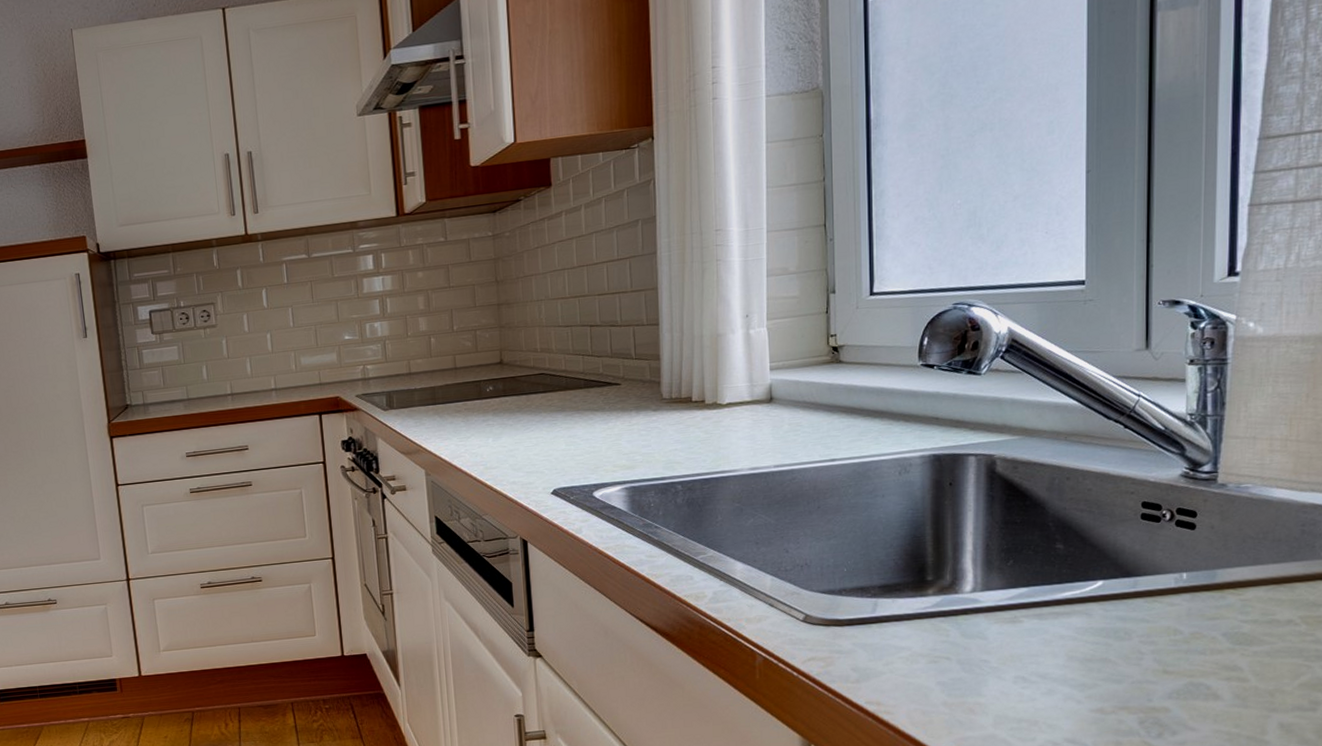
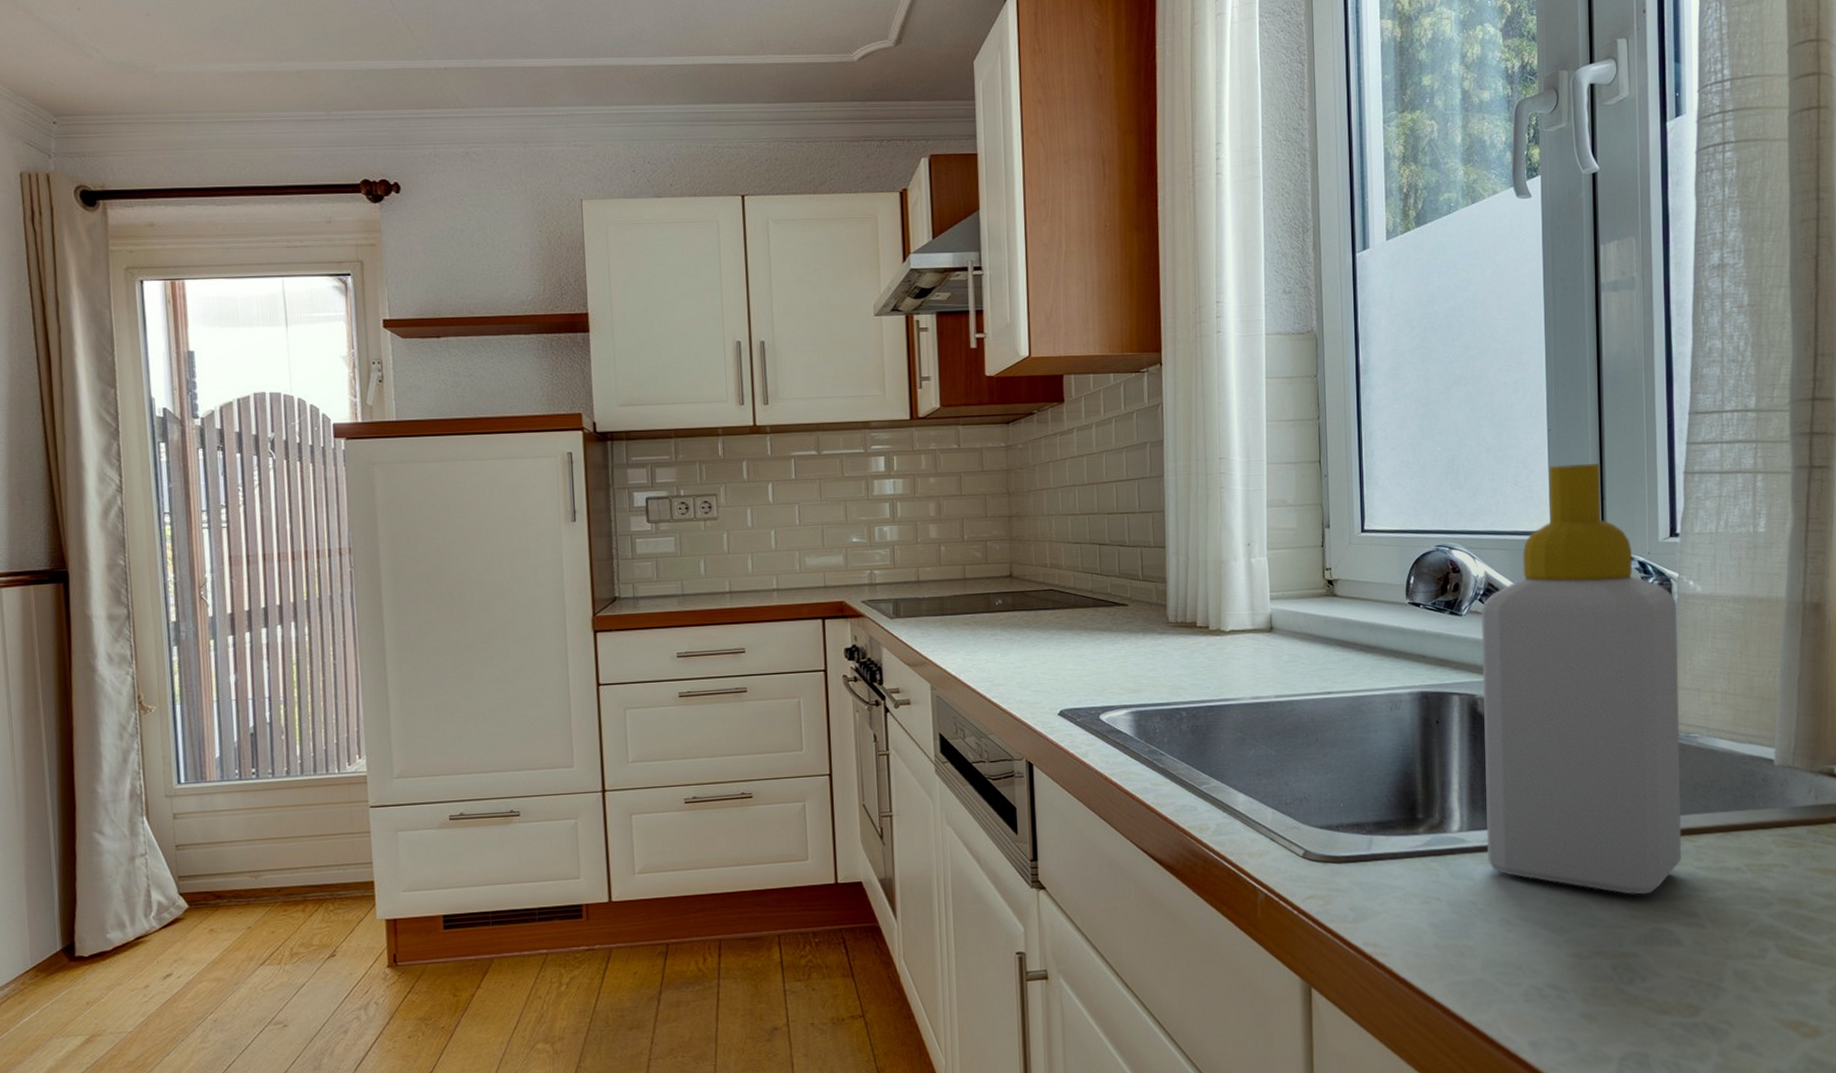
soap bottle: none [1003,203,1233,650] -> present [1481,463,1682,895]

